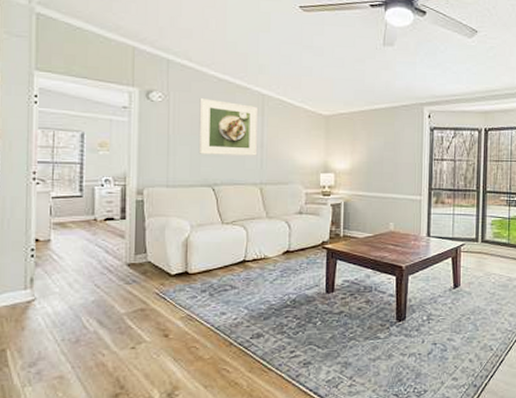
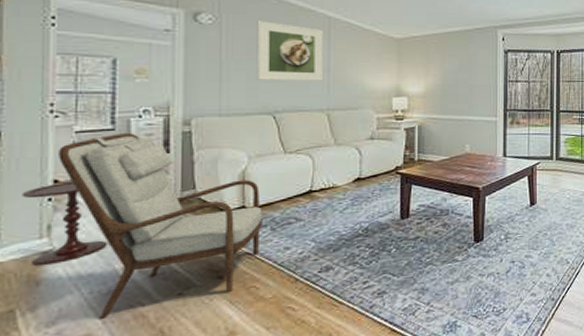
side table: none [11,241,76,312] -> present [21,181,108,265]
armchair: none [39,200,202,365] -> present [59,133,262,320]

